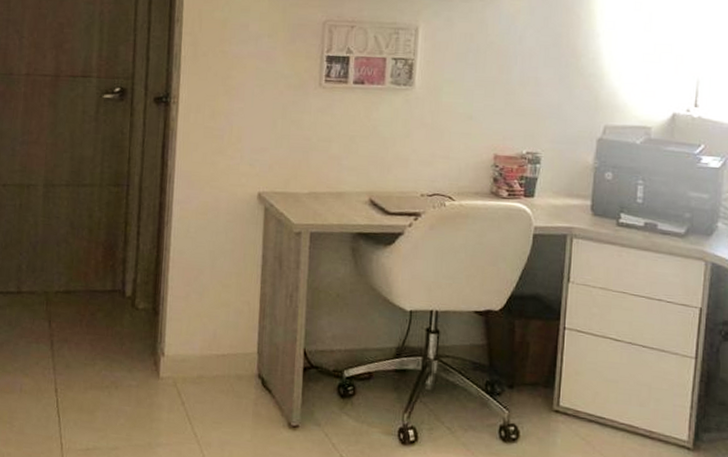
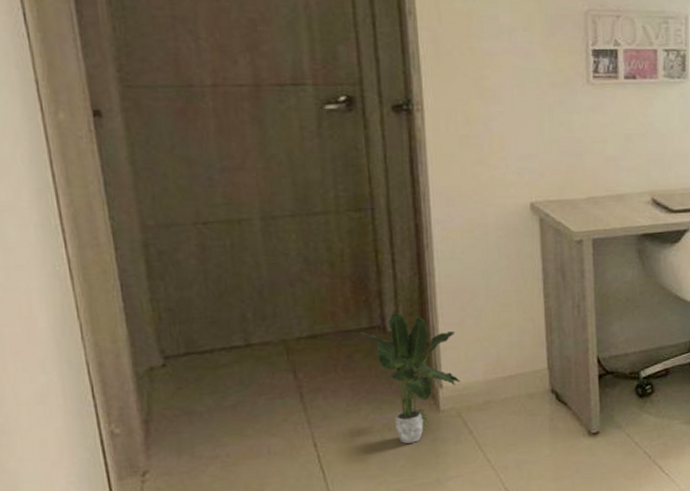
potted plant: none [104,279,181,404] -> present [360,312,461,444]

